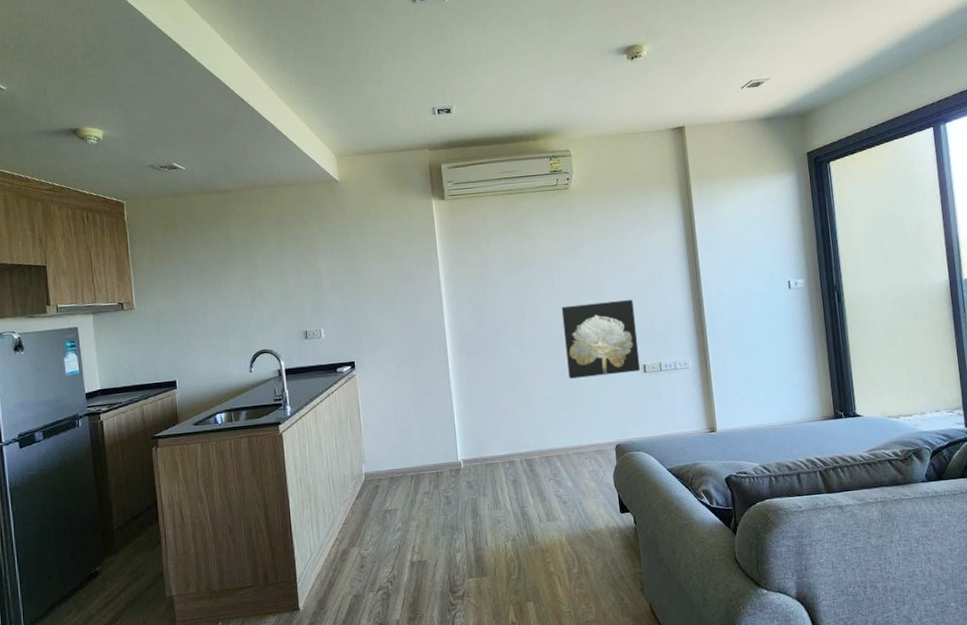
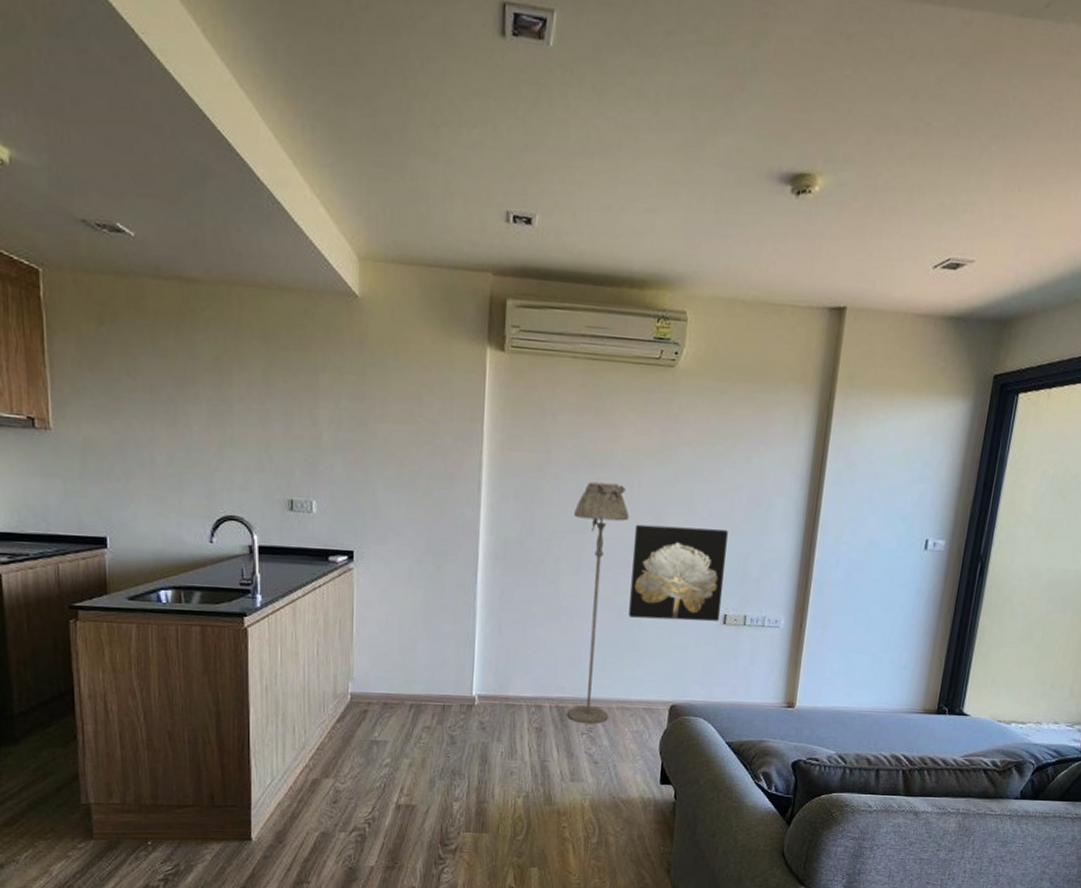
floor lamp: none [514,279,568,471] -> present [567,481,630,725]

